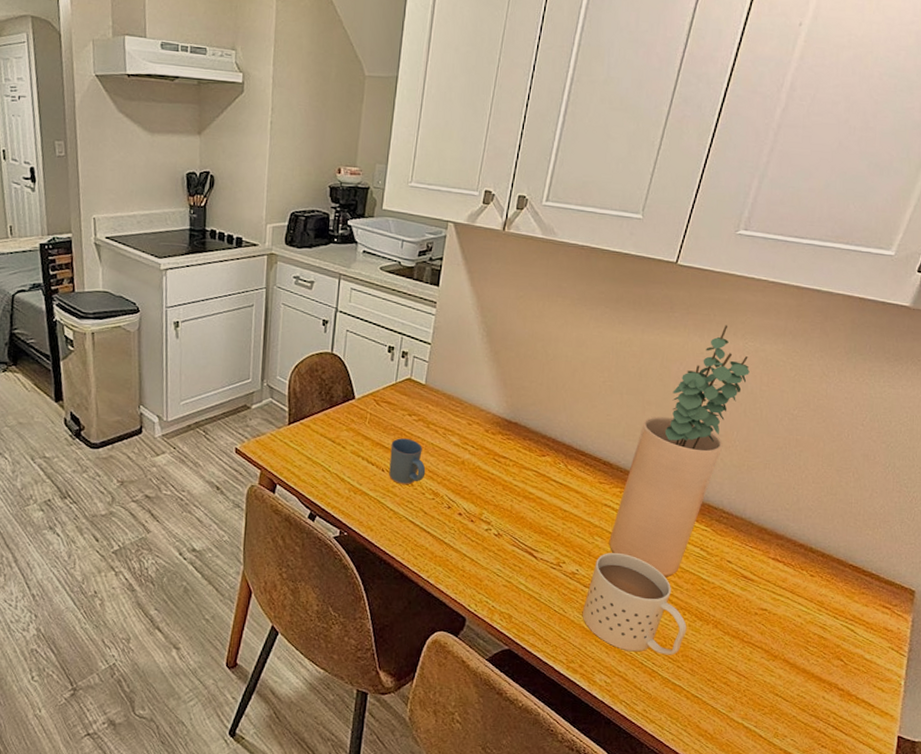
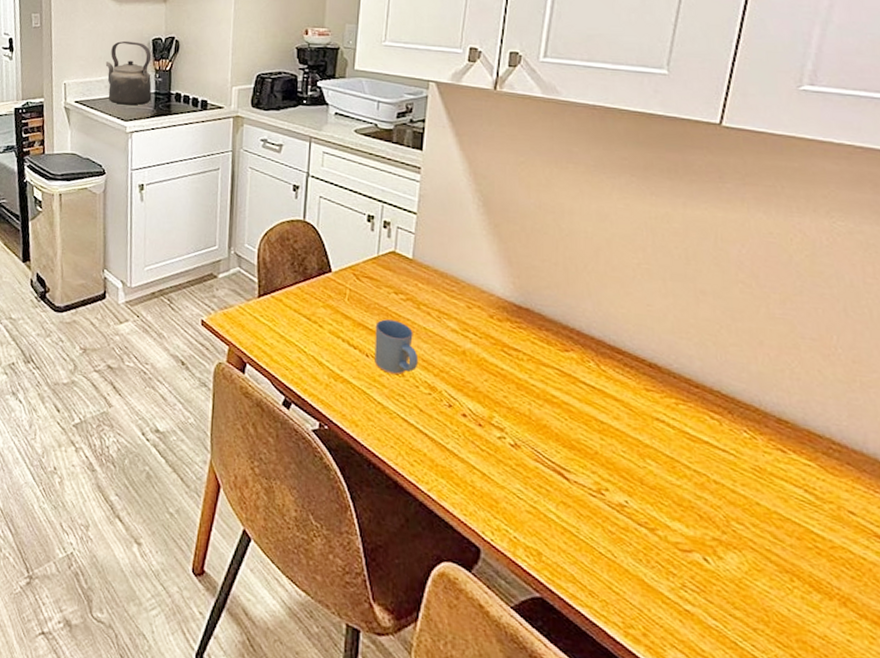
kettle: none [137,174,187,242] -> present [105,41,152,105]
mug: present [582,552,687,655] -> none [639,482,799,638]
vase: present [609,325,750,577] -> none [667,199,844,525]

